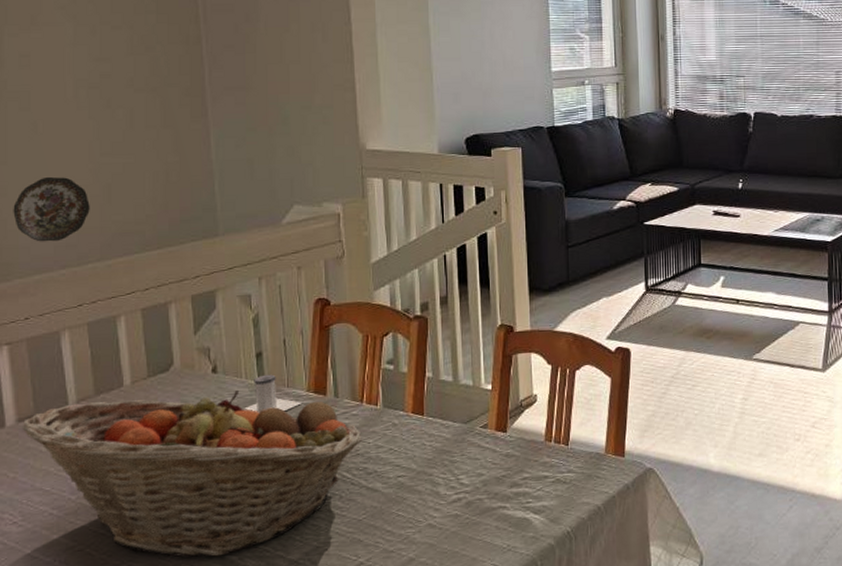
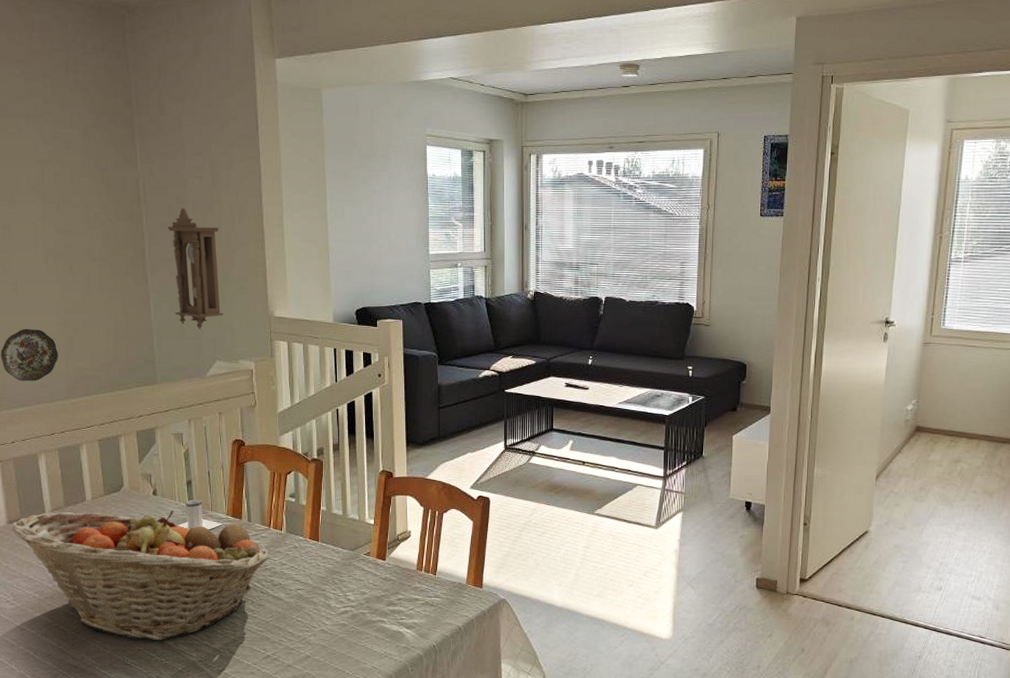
pendulum clock: none [233,26,303,168] -> present [167,208,223,329]

